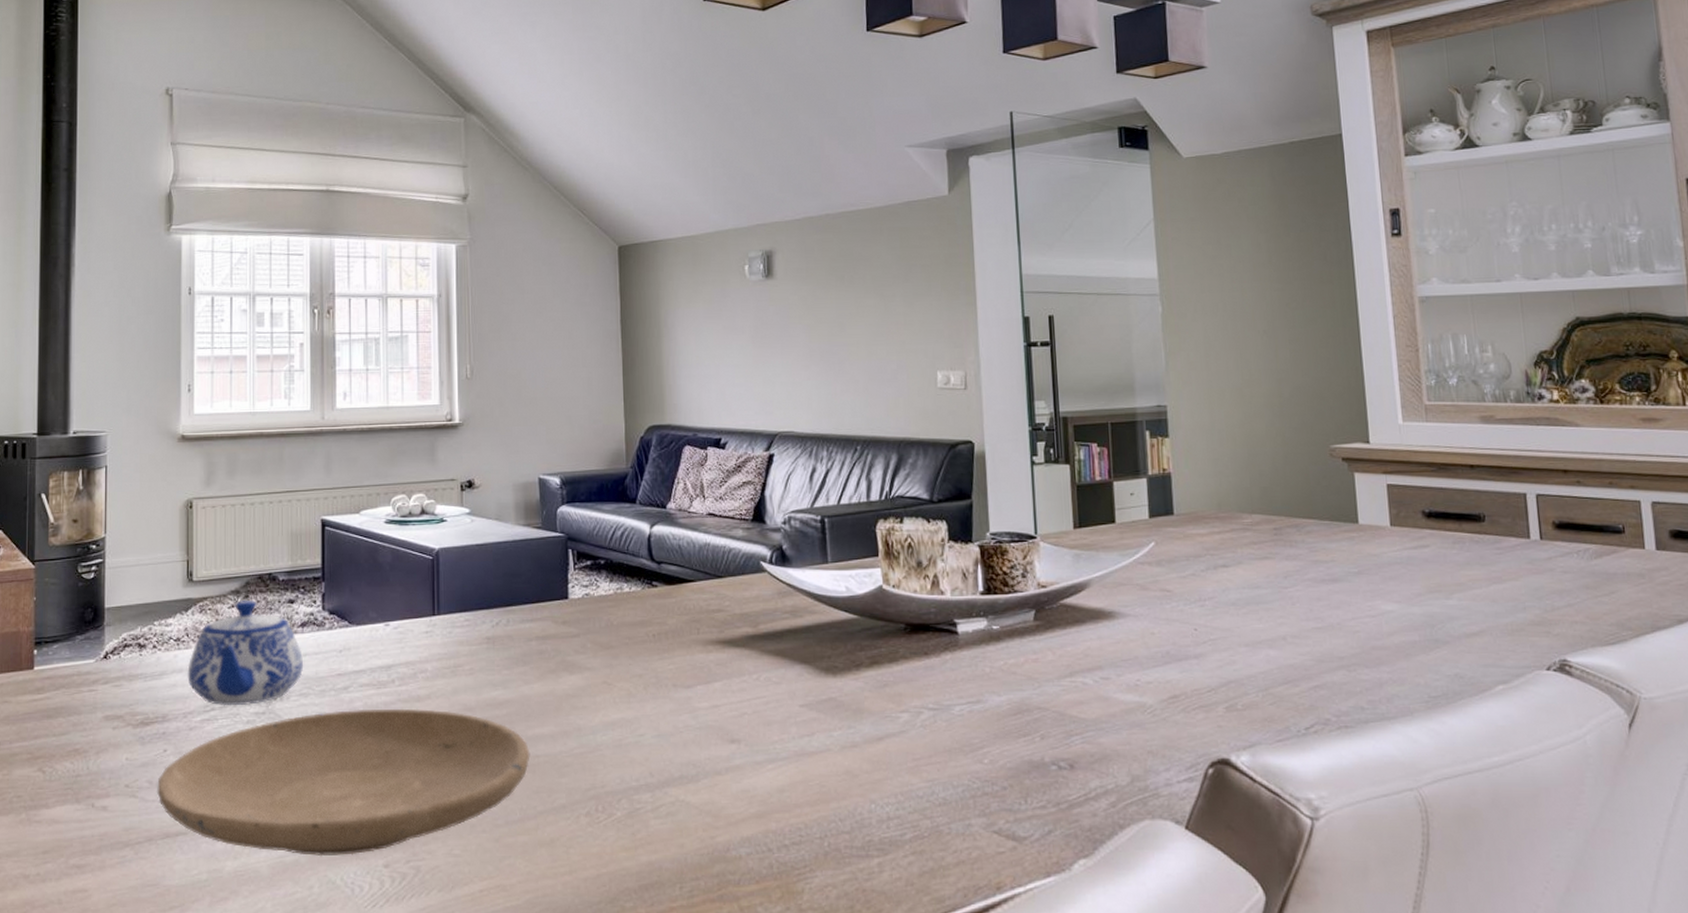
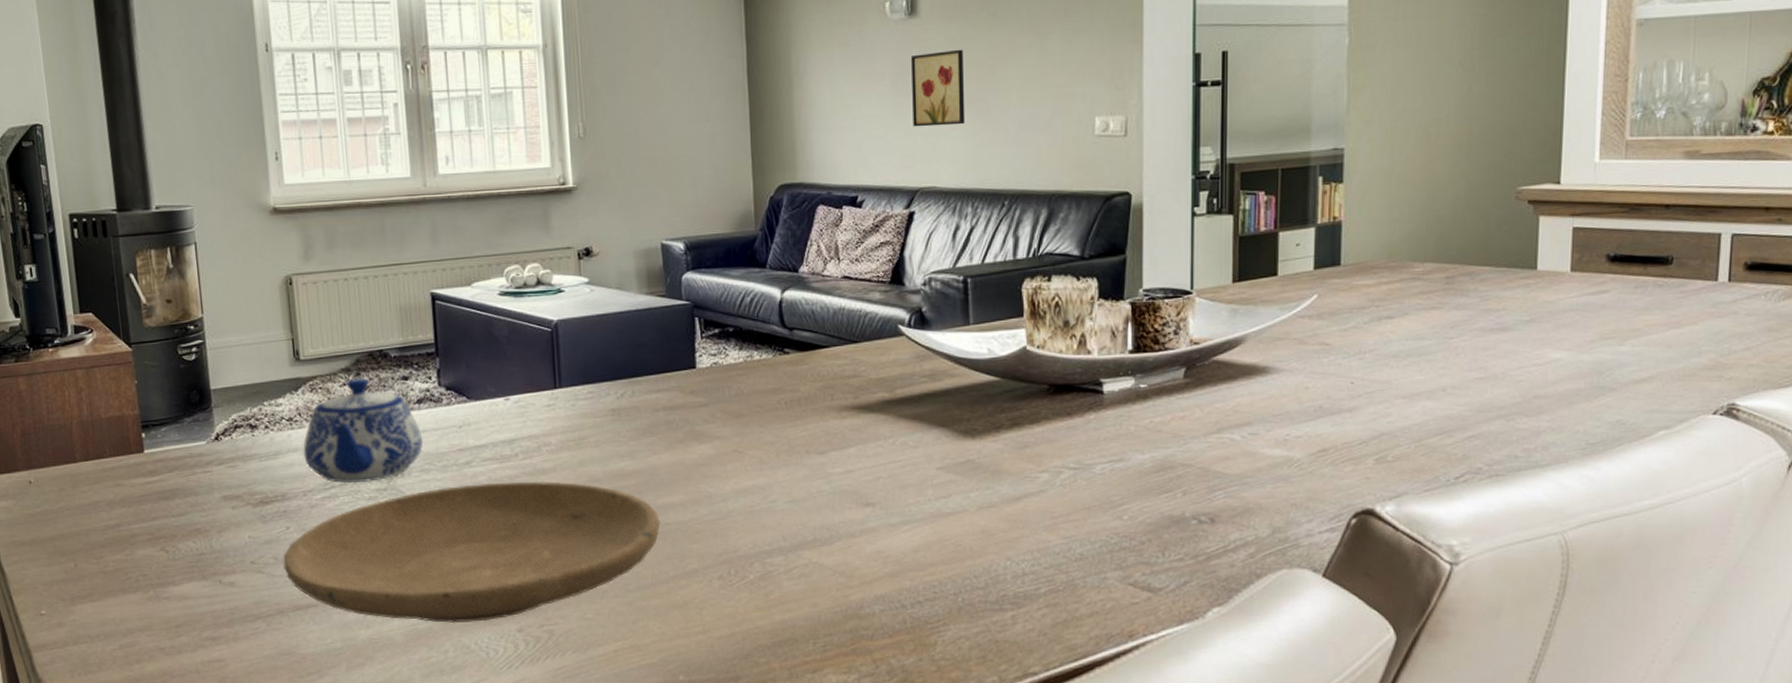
wall art: none [769,308,819,377] -> present [911,49,966,127]

